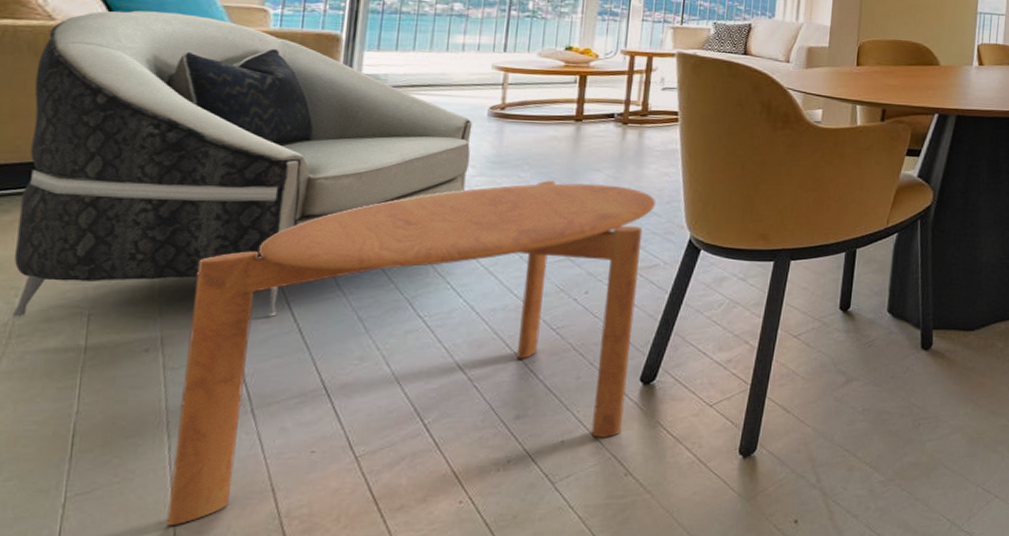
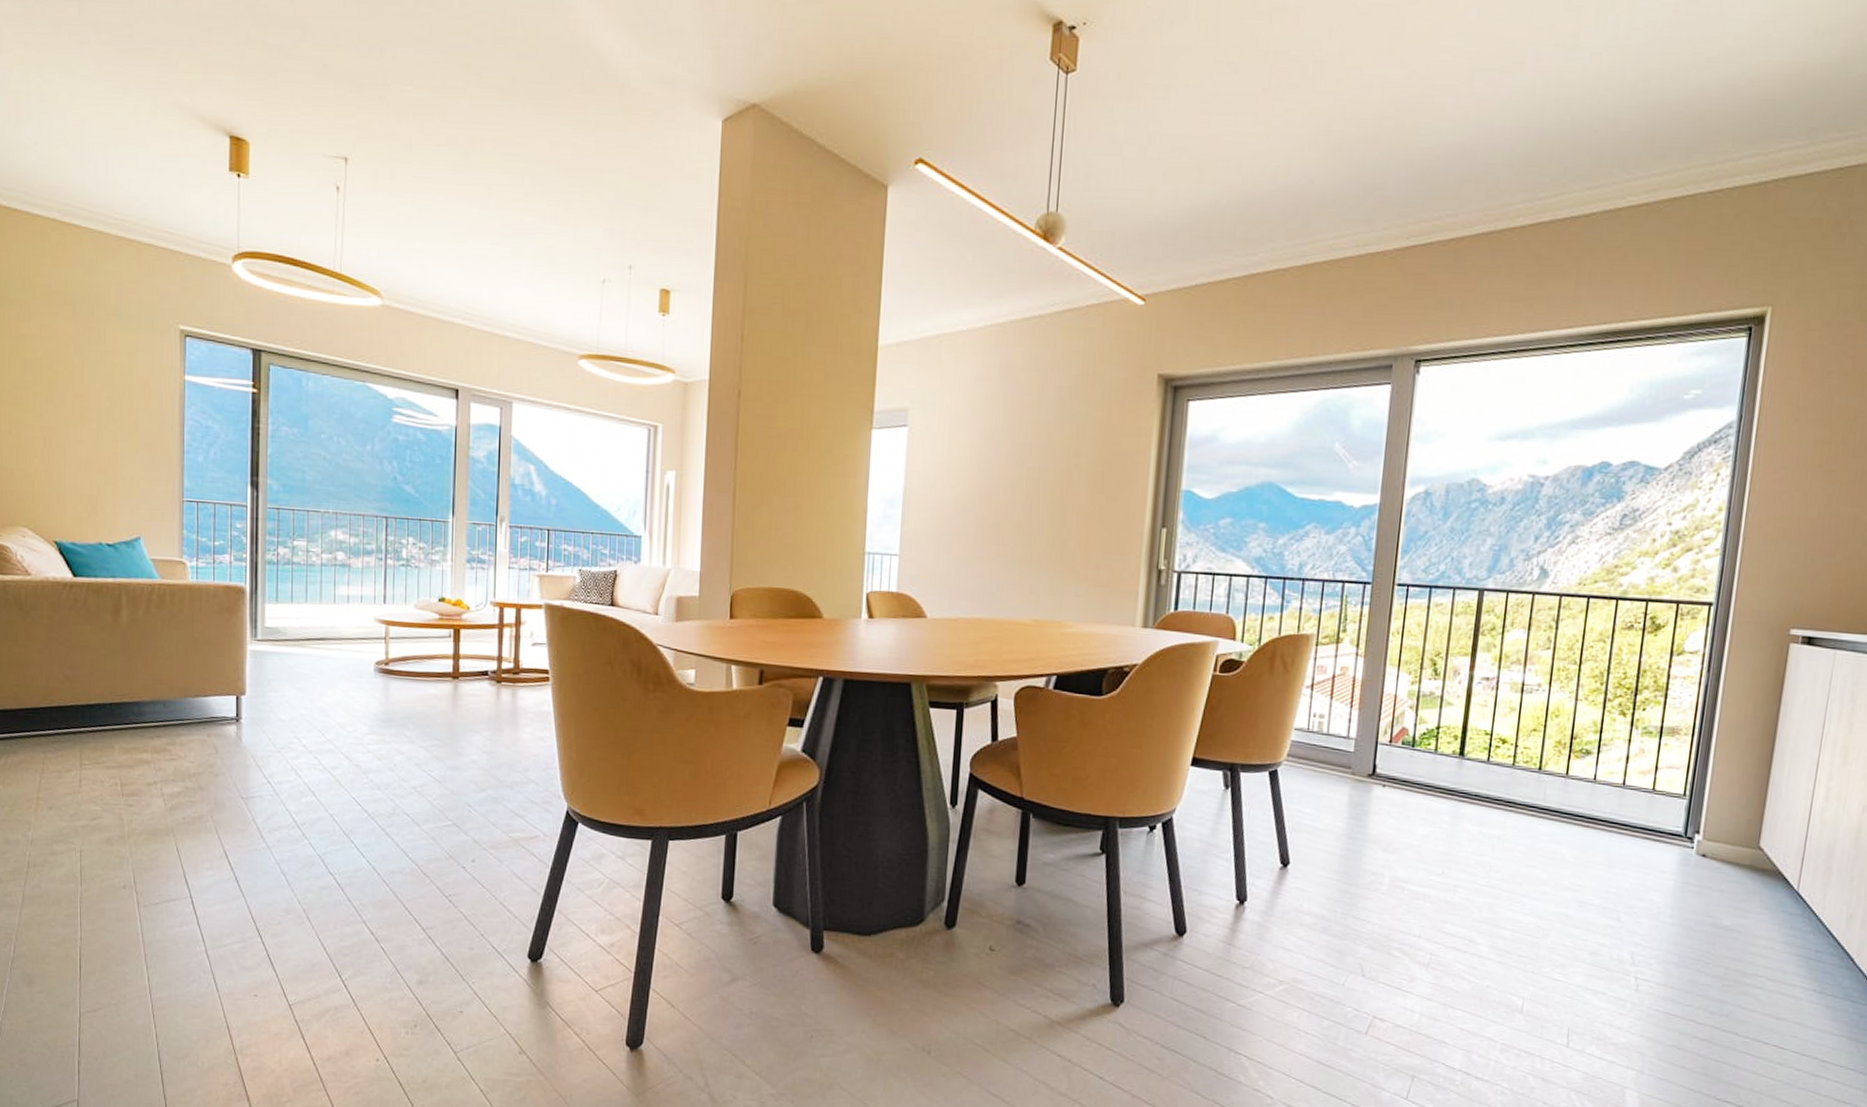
armchair: present [11,10,473,319] -> none [22,565,361,864]
side table: present [166,180,656,527] -> none [152,741,532,1050]

